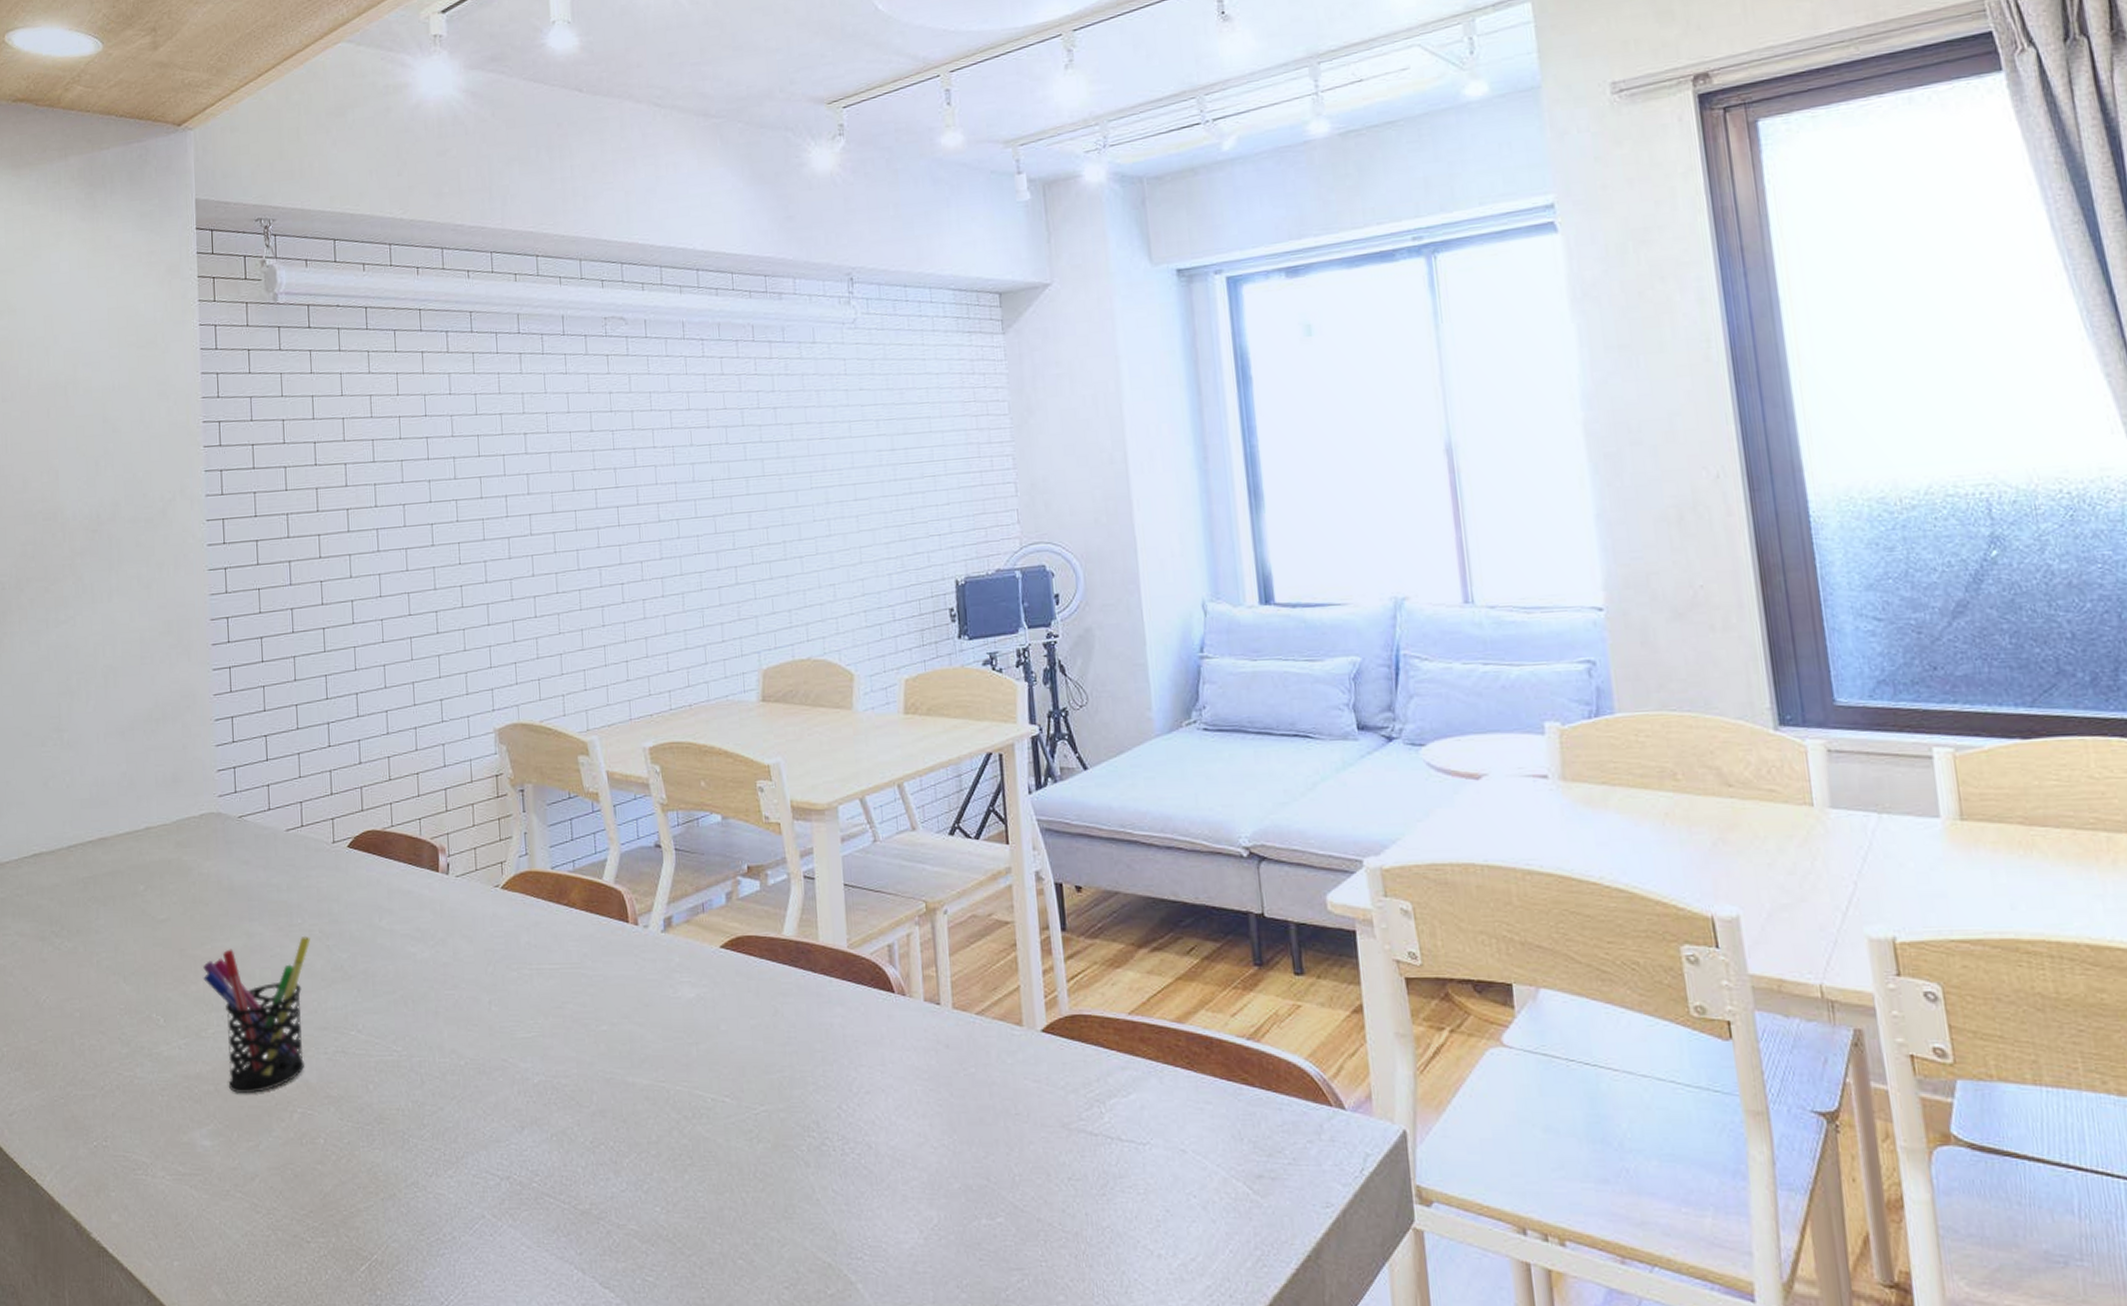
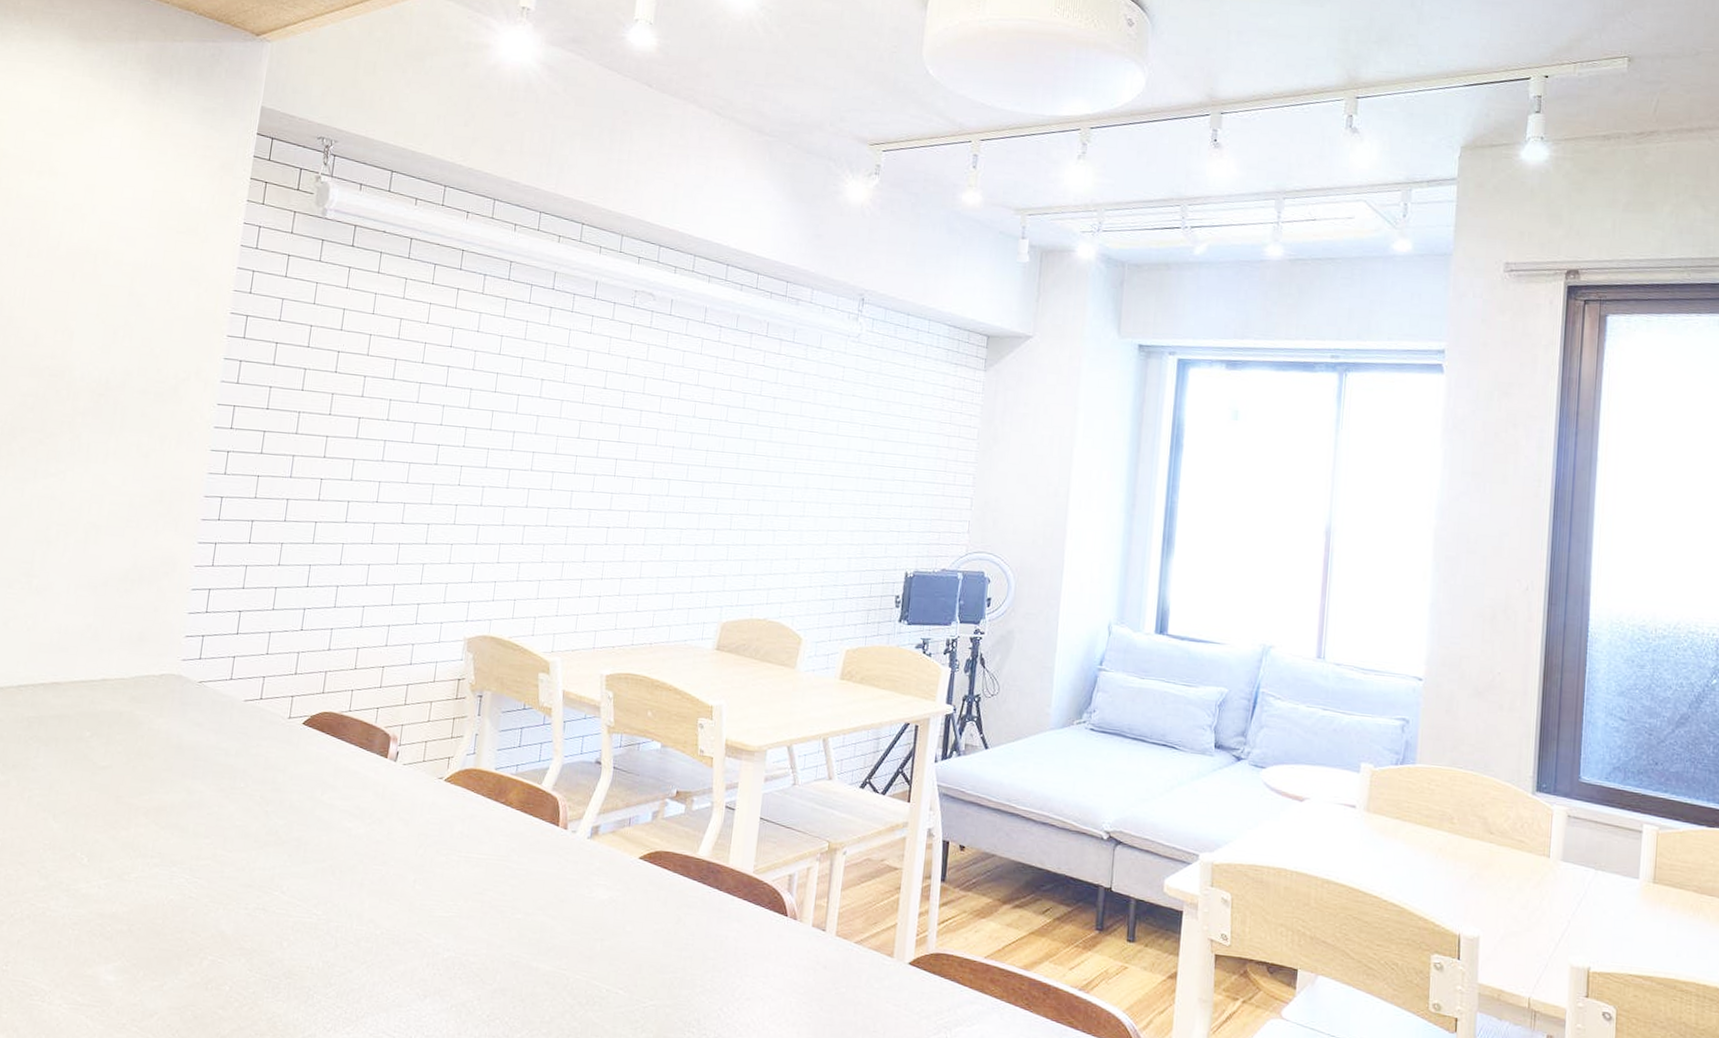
pen holder: present [202,935,310,1094] -> none [134,799,250,937]

